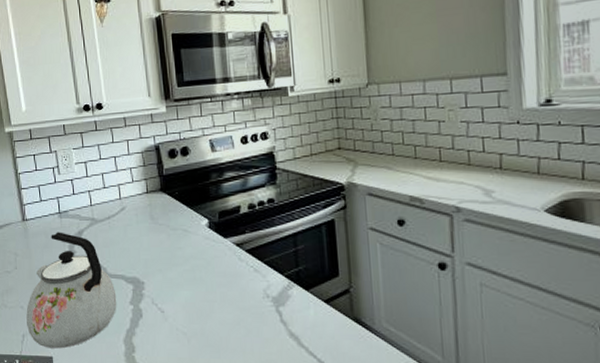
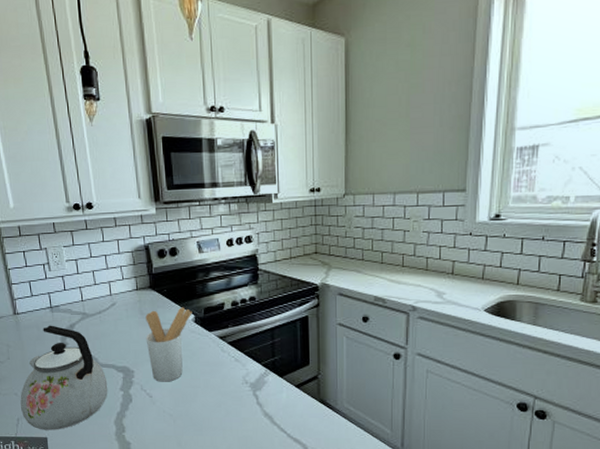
utensil holder: none [156,211,206,295] -> present [145,307,192,382]

